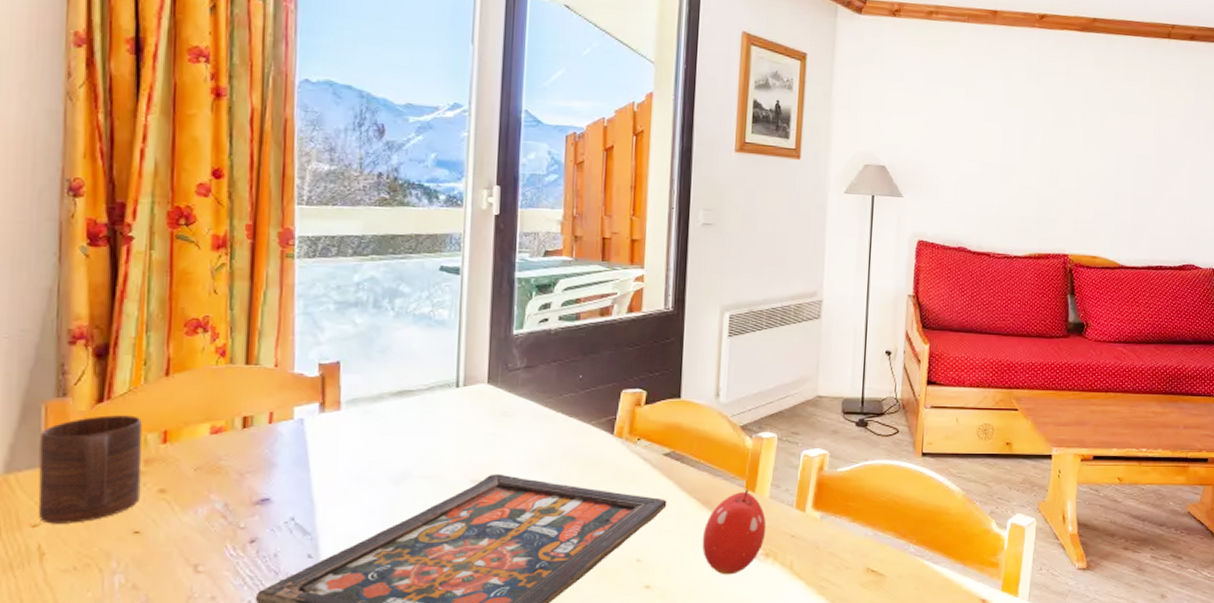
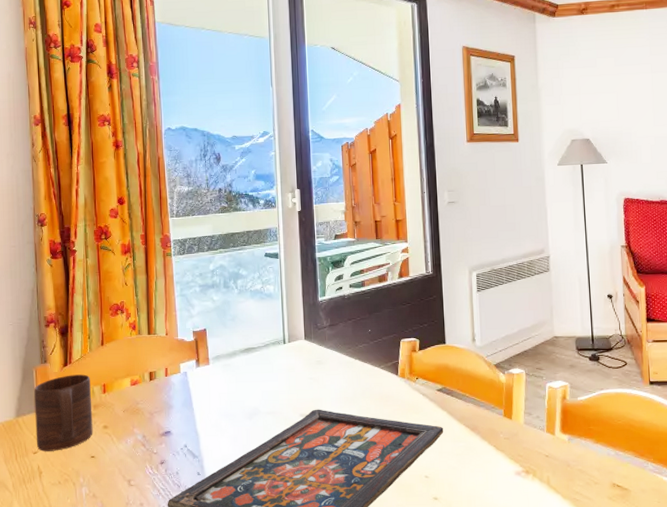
fruit: present [702,488,767,575] -> none [474,416,525,489]

